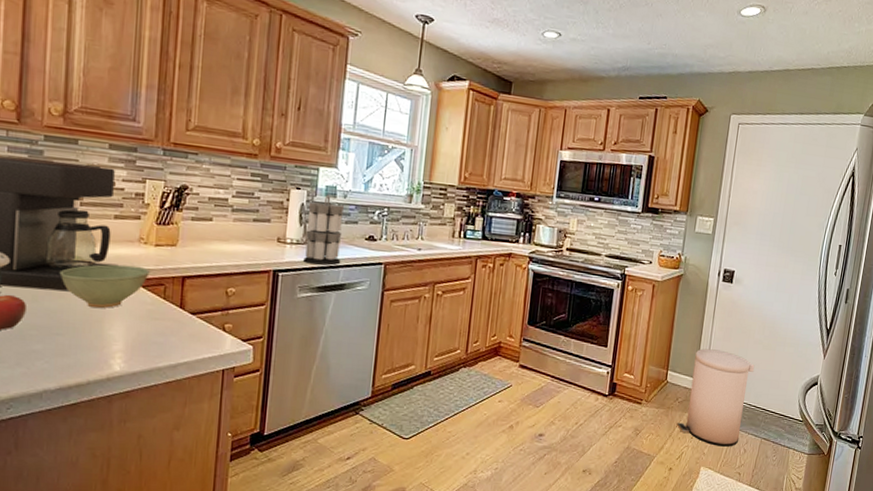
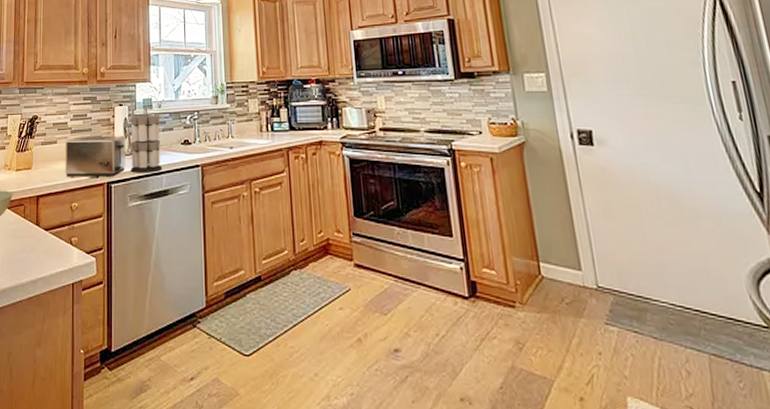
toaster: none [221,216,301,266] -> present [65,135,126,178]
pedal bin: present [676,348,755,447] -> none [570,231,674,367]

